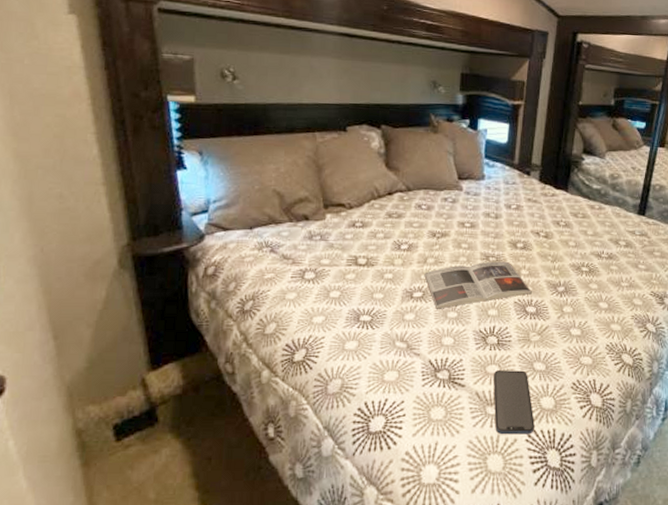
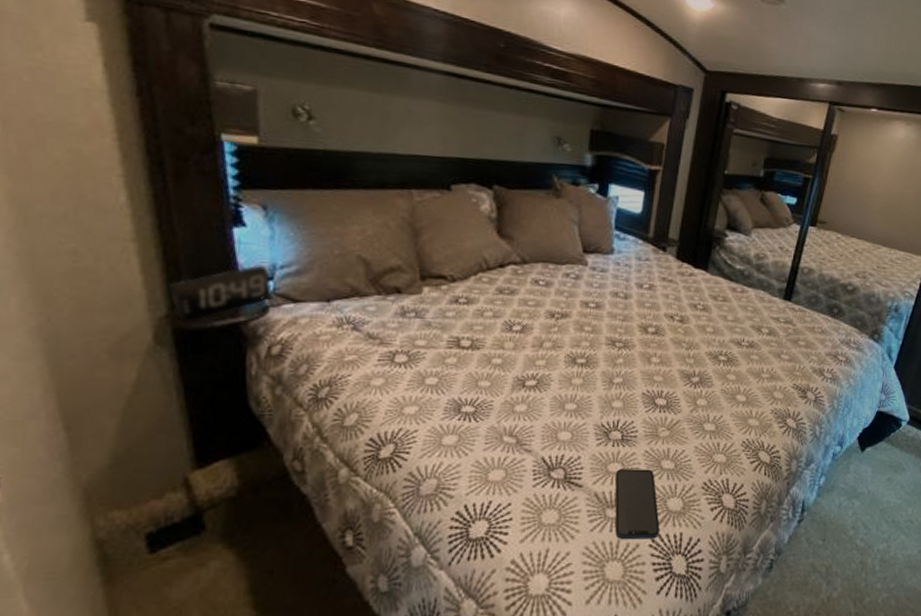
alarm clock: none [128,200,209,248] -> present [167,264,274,321]
magazine: present [424,261,532,309] -> none [539,347,663,400]

